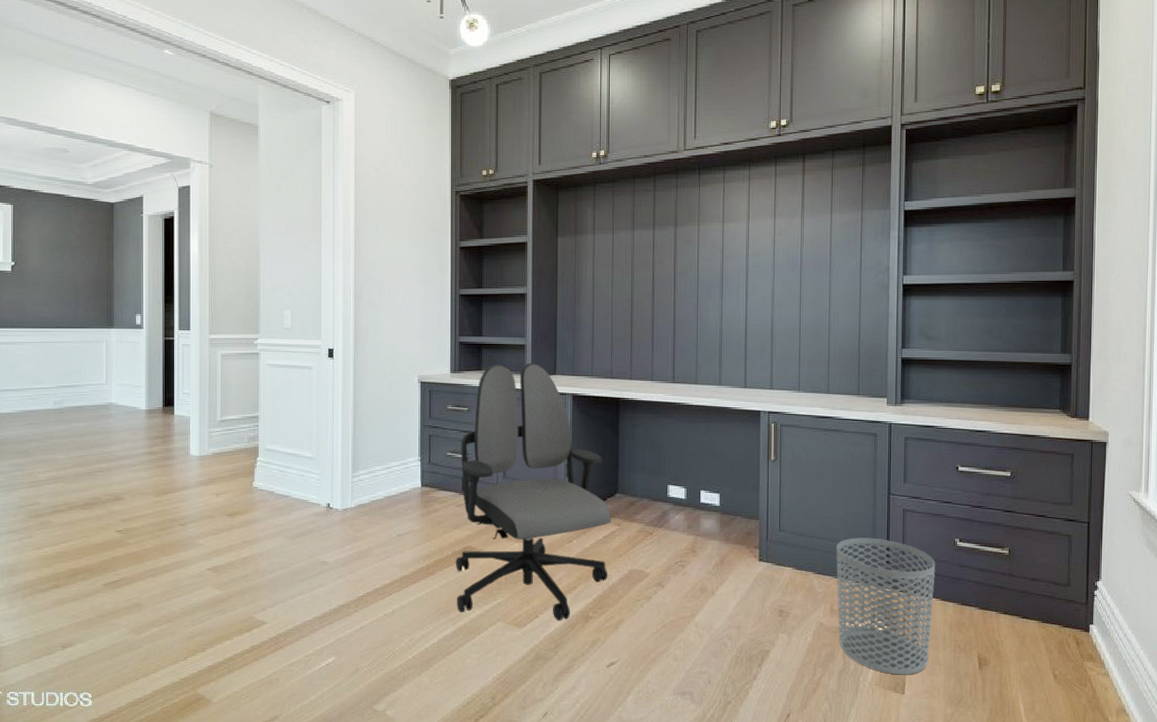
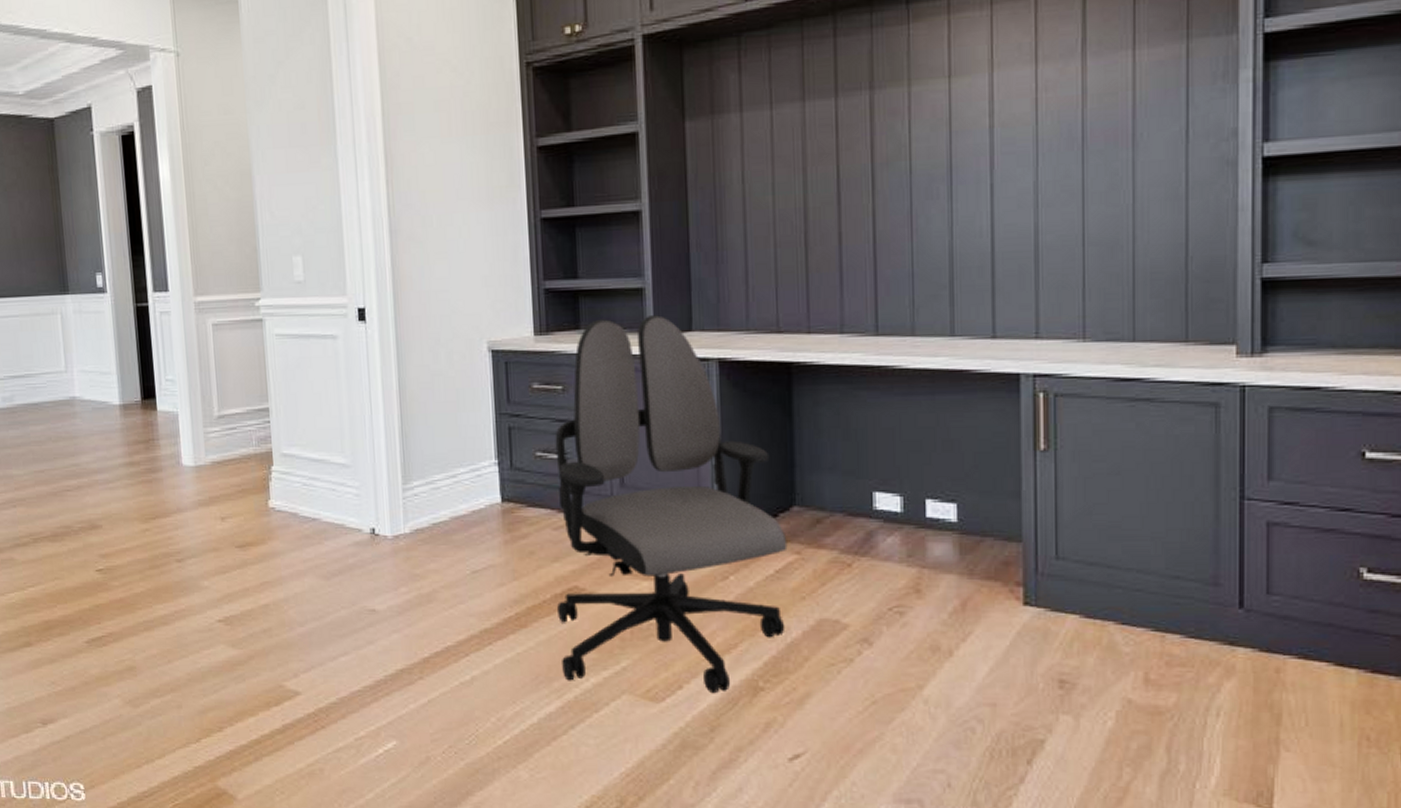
waste bin: present [836,538,936,675] -> none [1152,568,1325,781]

